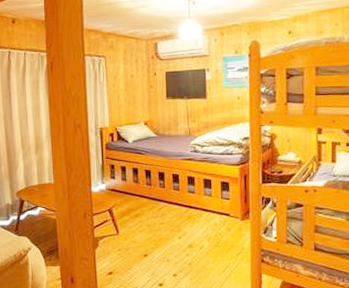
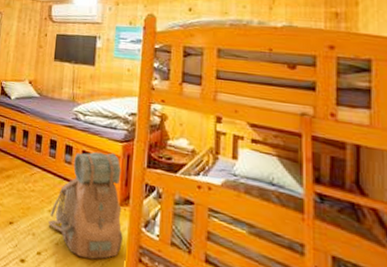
backpack: none [180,176,247,270] -> present [48,151,123,260]

